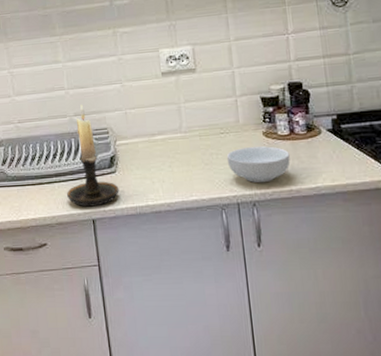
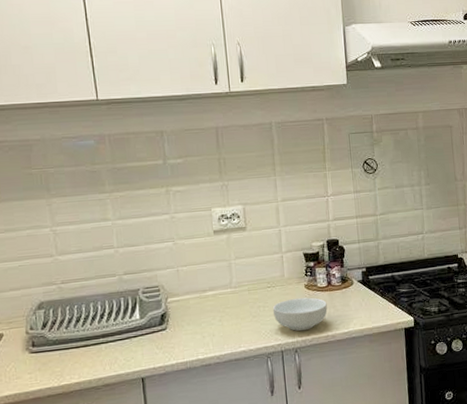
candle holder: present [67,105,119,207] -> none [115,263,170,366]

